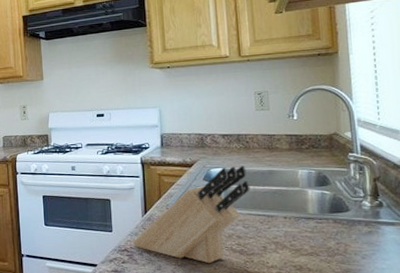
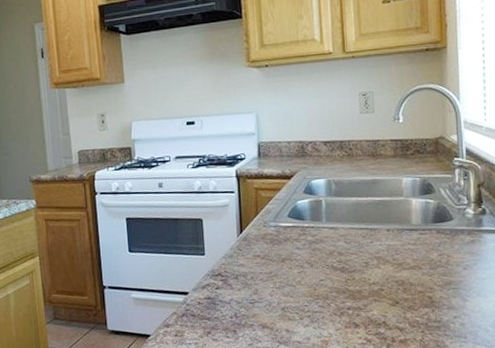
knife block: present [132,165,250,264] -> none [227,175,353,285]

